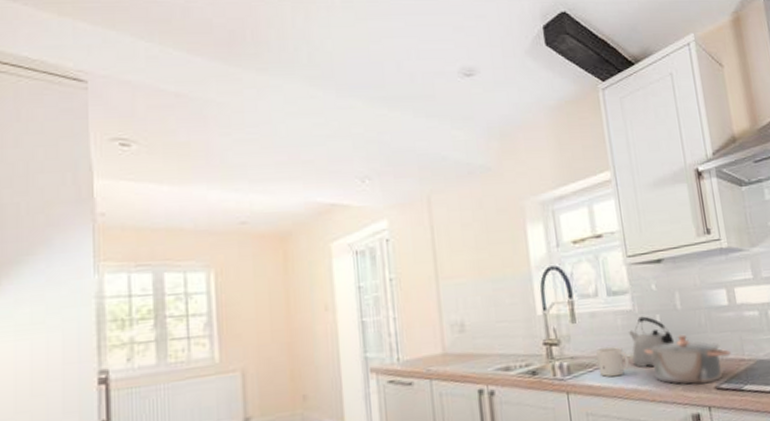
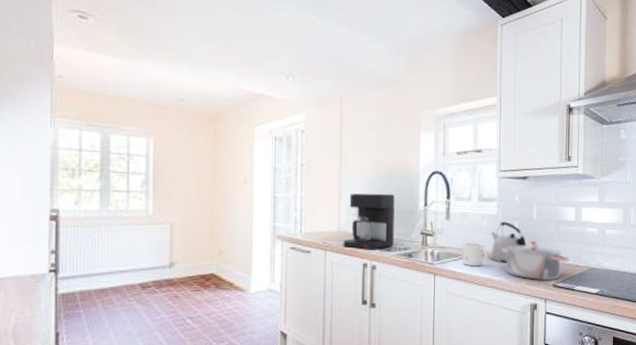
coffee maker: none [451,300,513,373] -> present [343,193,395,250]

